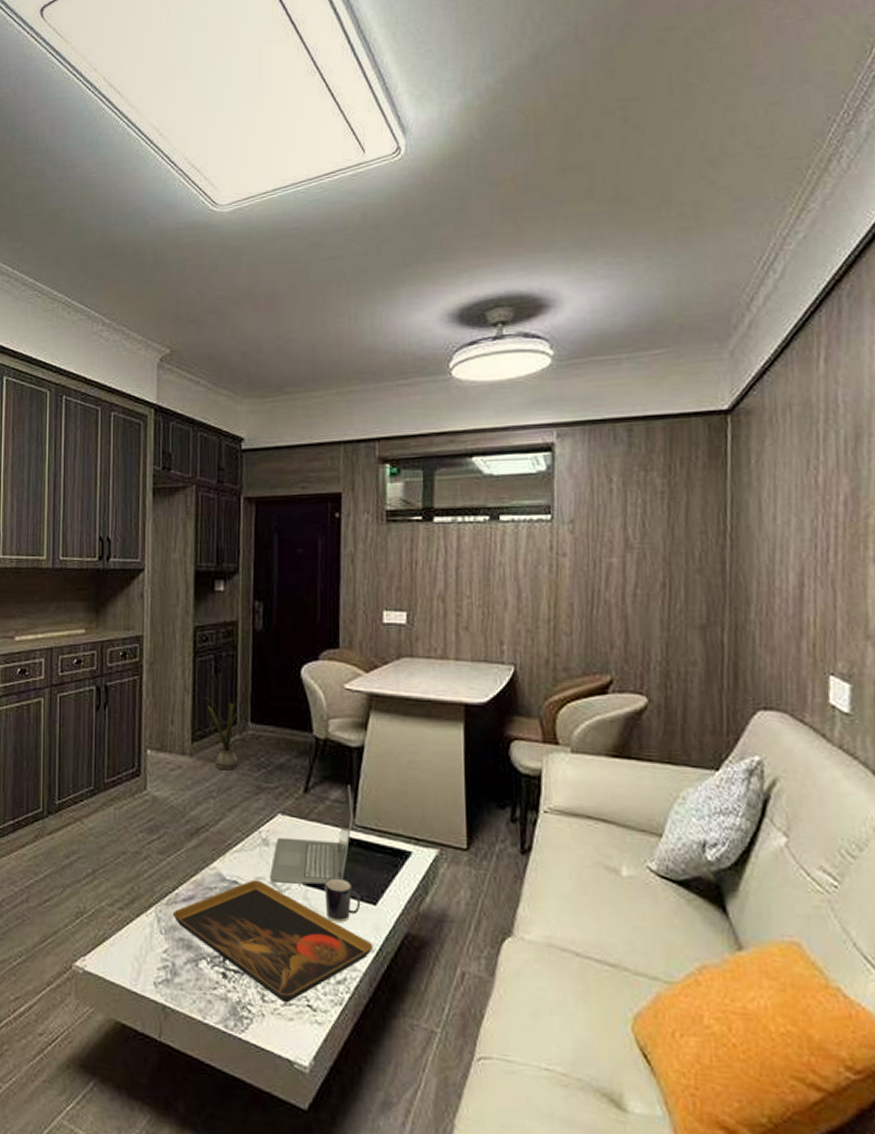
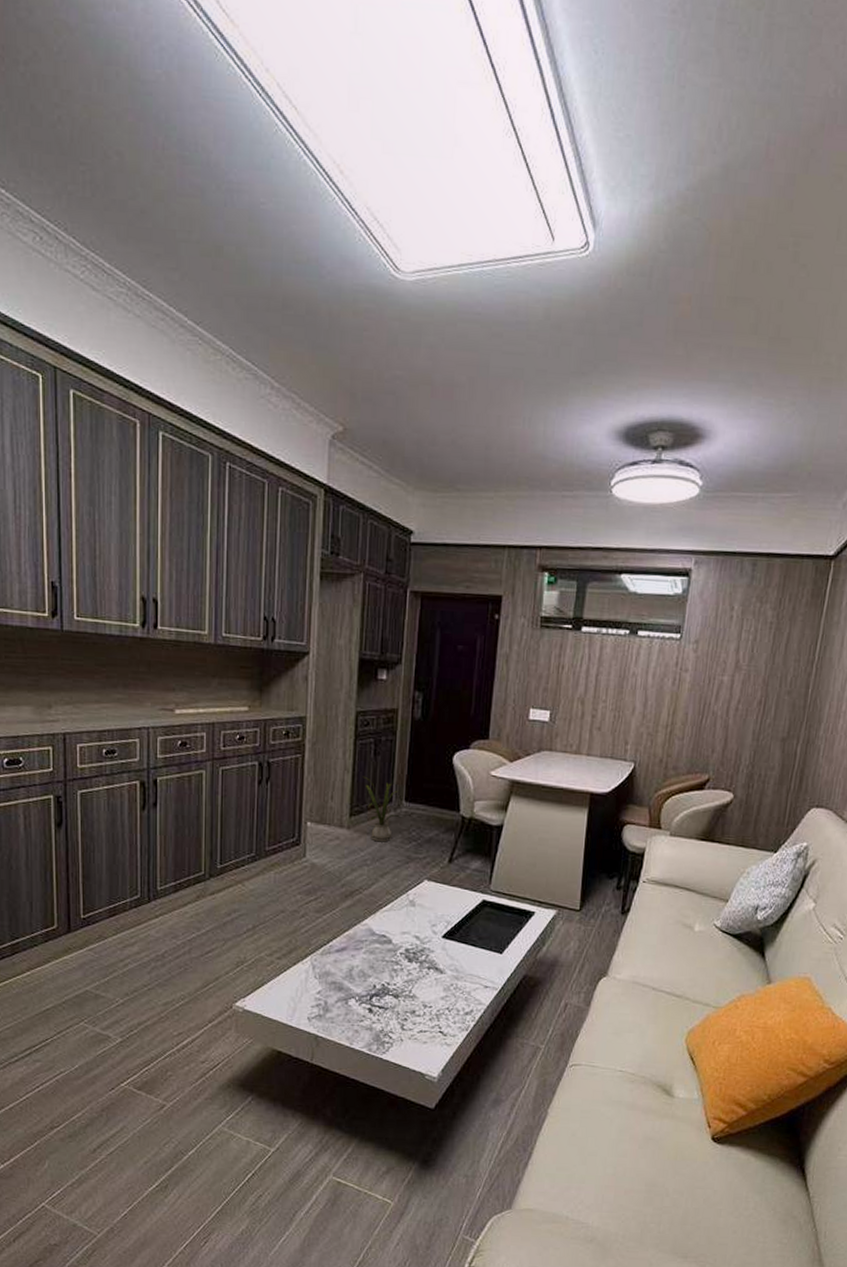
decorative tray: present [172,880,373,1003] -> none [326,934,497,1030]
laptop: present [270,785,353,885] -> none [414,857,489,938]
mug: present [324,878,361,923] -> none [460,932,490,968]

